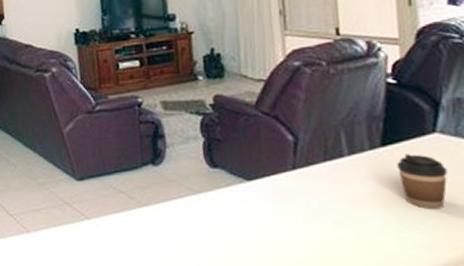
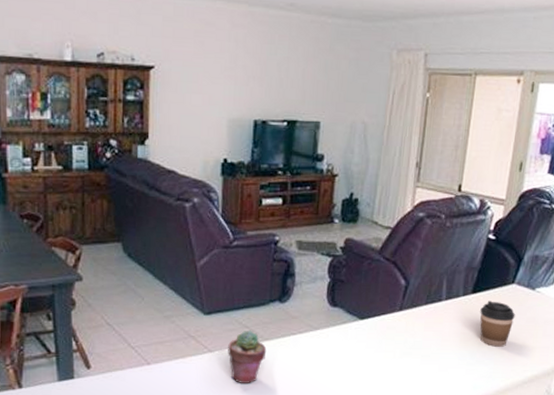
potted succulent: none [105,195,147,253] -> present [228,330,267,383]

